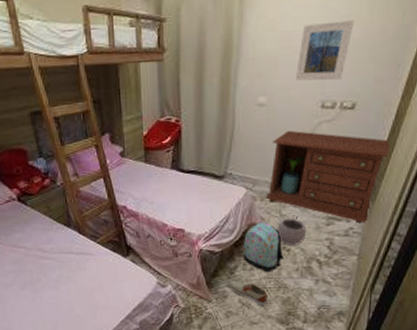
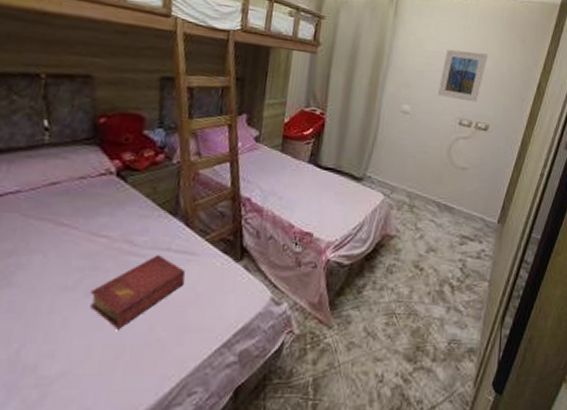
book: none [24,257,88,311] -> present [90,255,186,330]
shoe: present [228,280,268,306] -> none [354,301,396,336]
backpack: present [243,222,284,273] -> none [373,233,417,295]
dresser: present [266,130,391,224] -> none [403,140,518,246]
plant pot: present [277,215,307,245] -> none [411,230,441,264]

